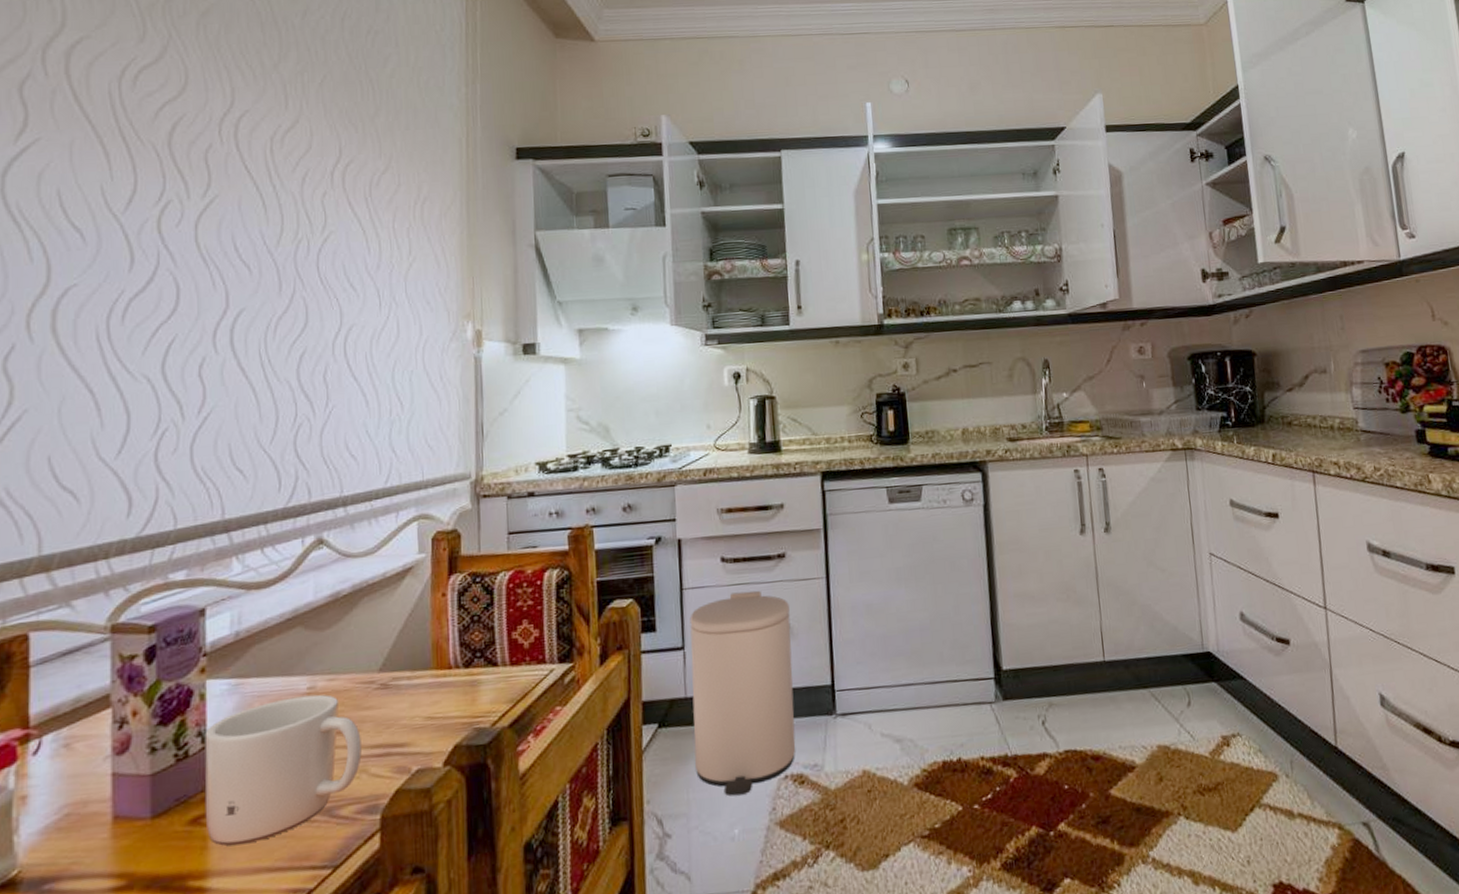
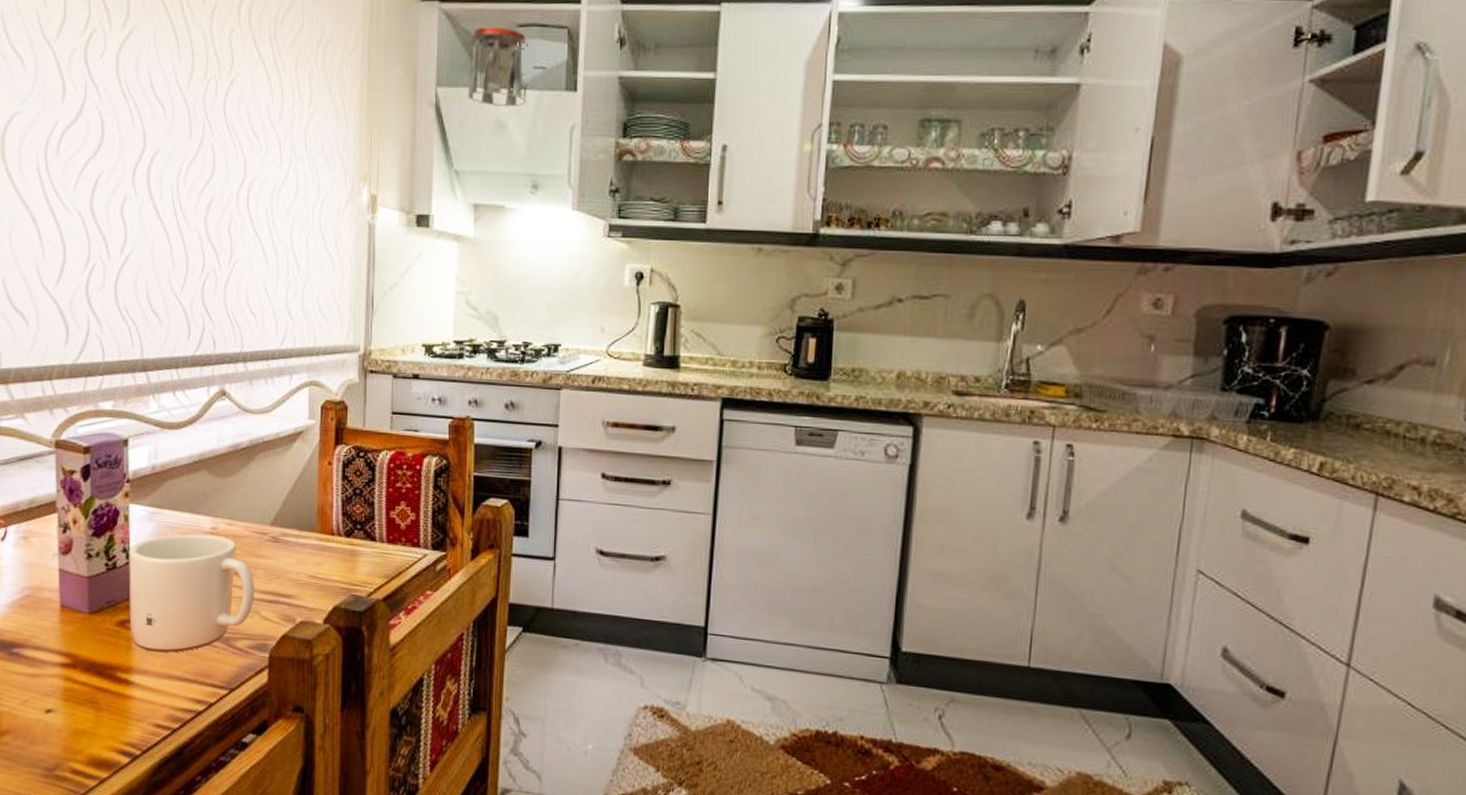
jar: none [565,177,621,244] -> present [467,26,528,106]
pedal bin: present [690,590,796,797] -> none [556,512,669,715]

